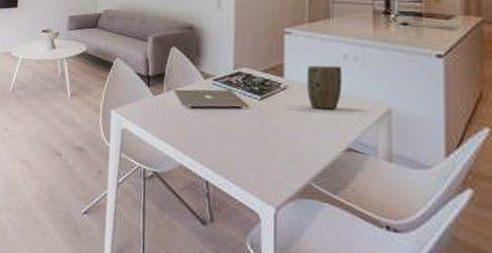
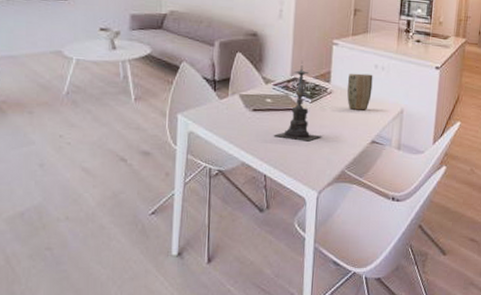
candle holder: none [215,52,277,145] -> present [273,60,322,142]

